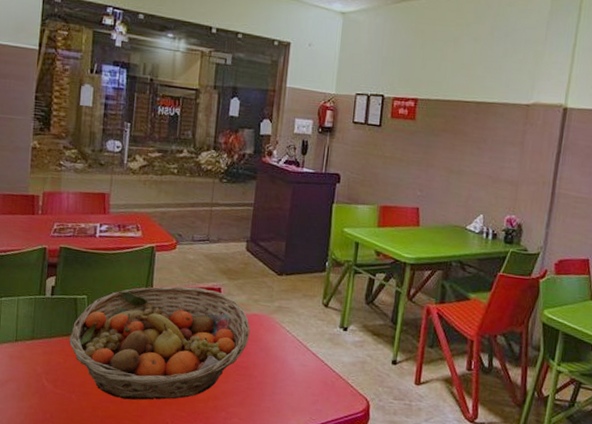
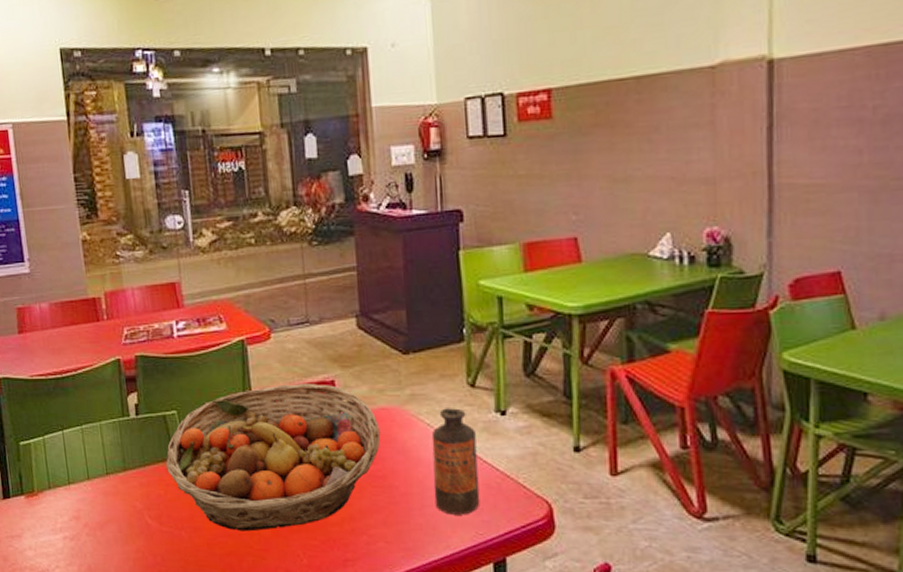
bottle: none [282,320,323,404] -> present [431,408,480,515]

